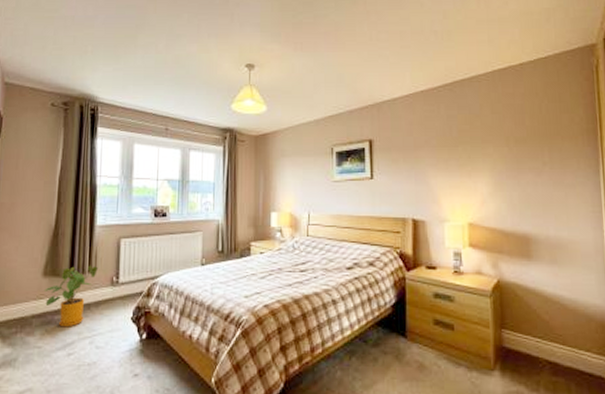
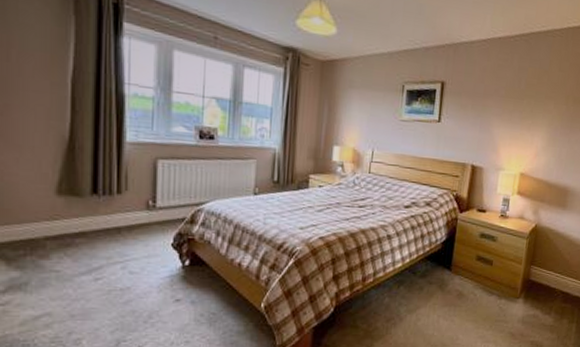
house plant: present [44,265,98,327] -> none [59,186,129,251]

